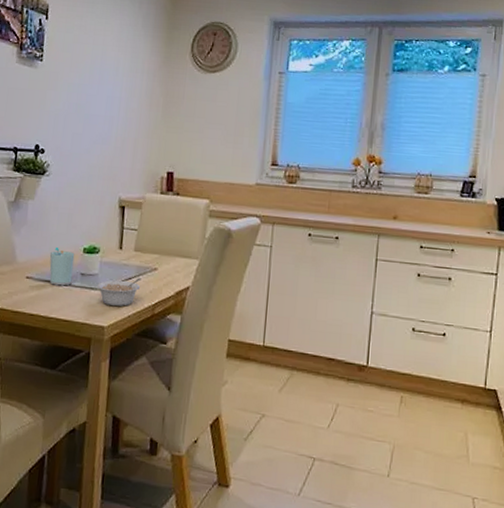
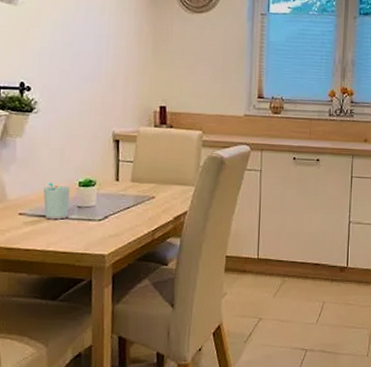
legume: present [97,278,142,307] -> none [95,206,140,235]

